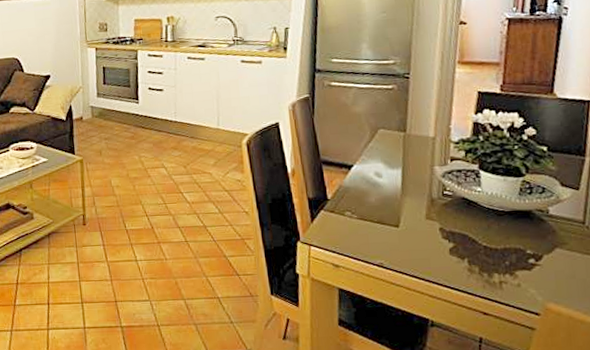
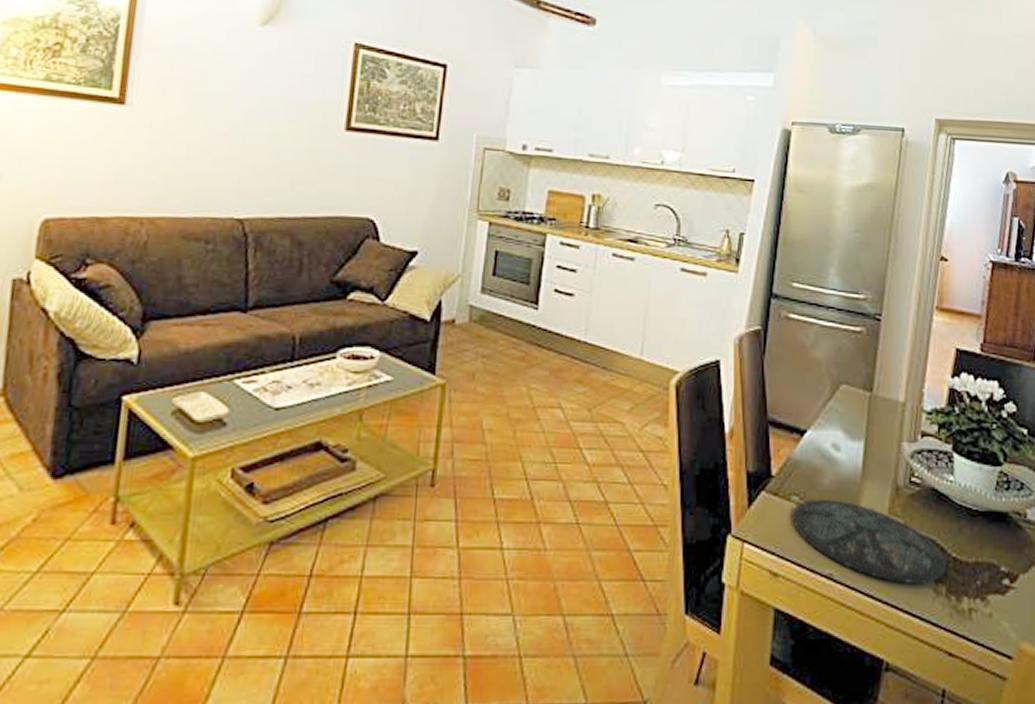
plate: none [346,212,479,267] -> present [792,499,947,583]

